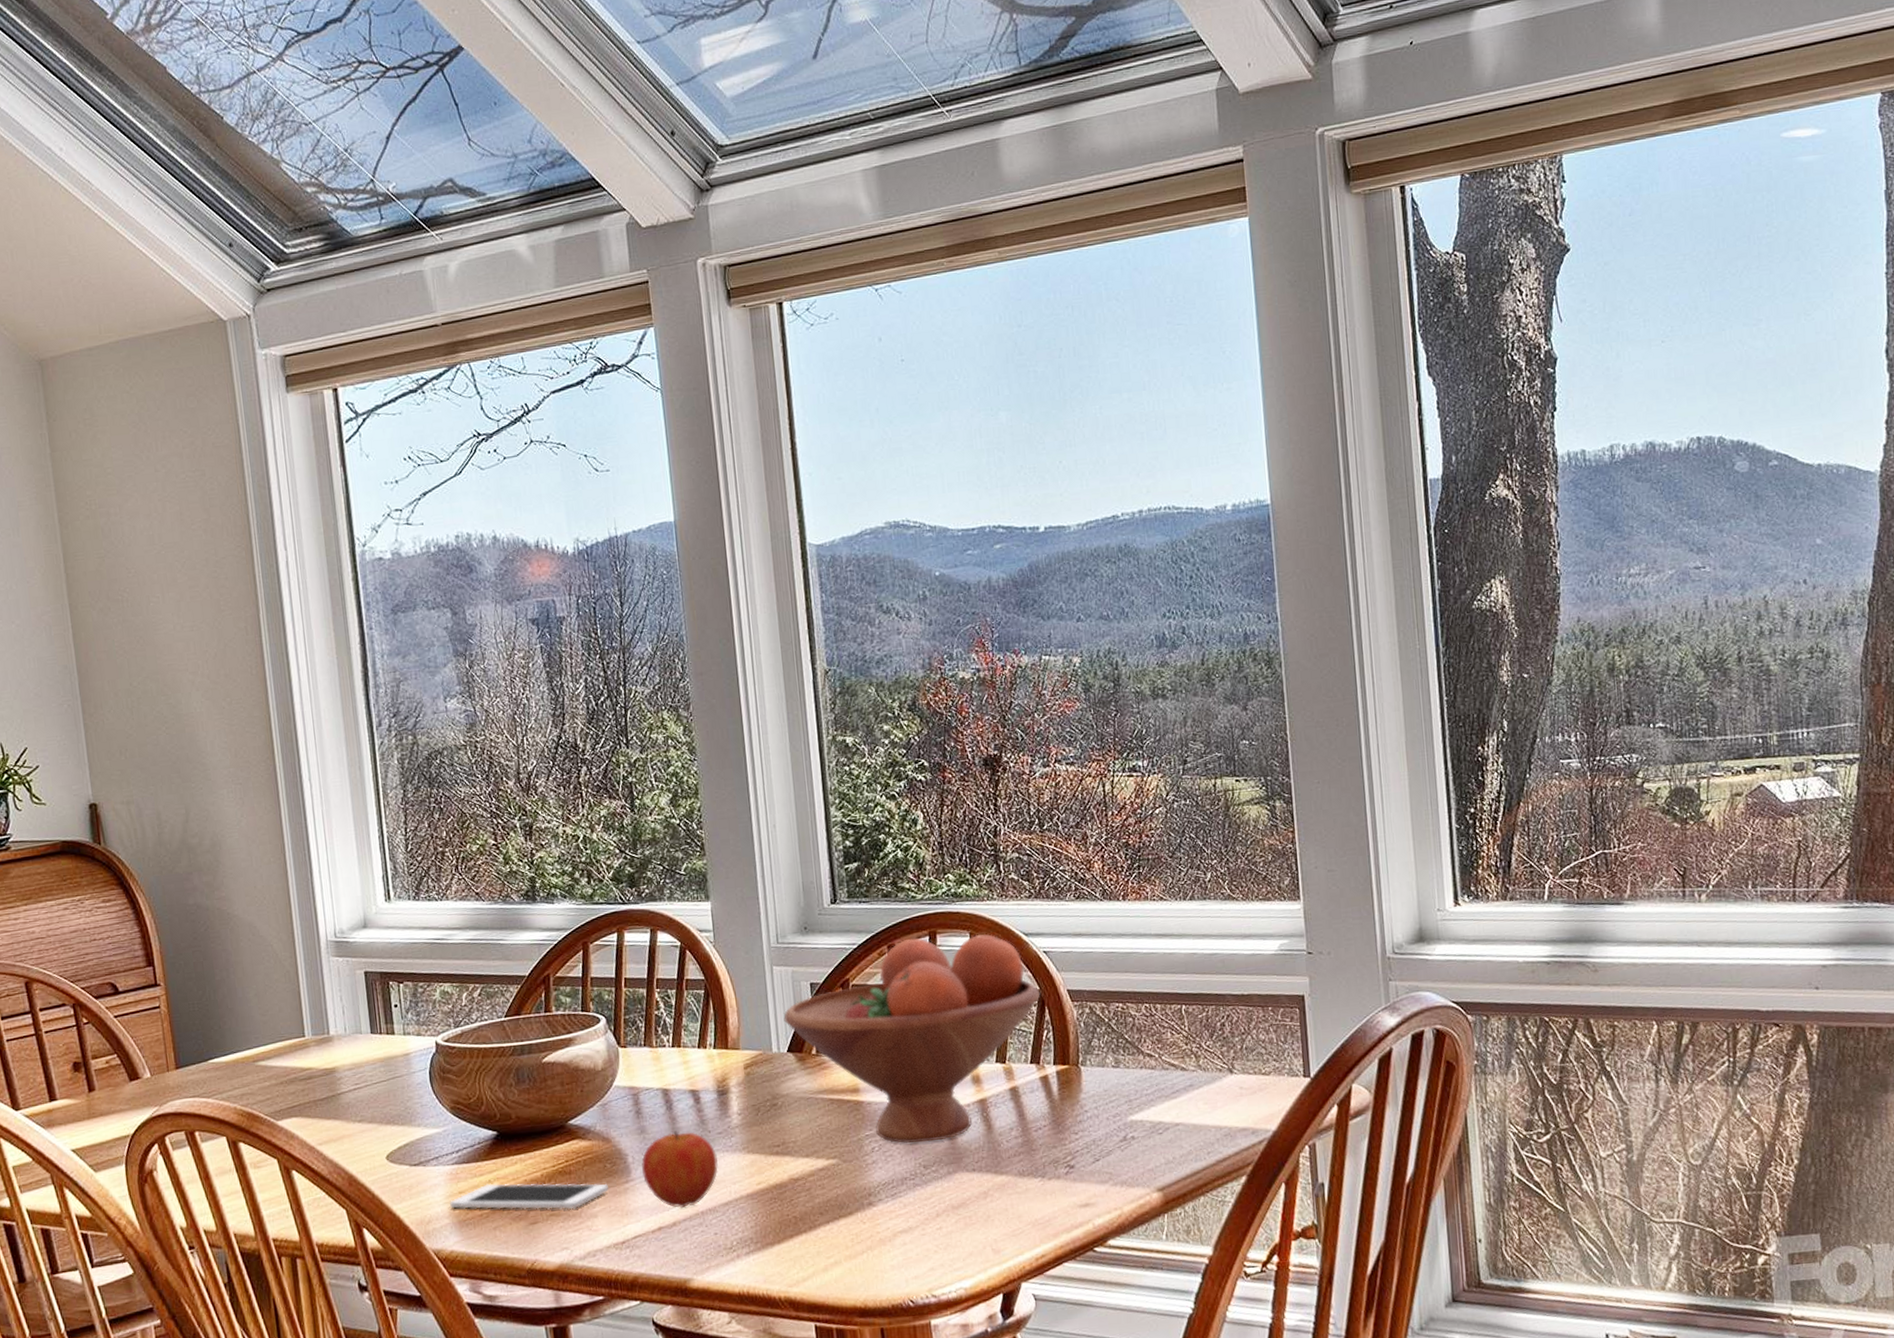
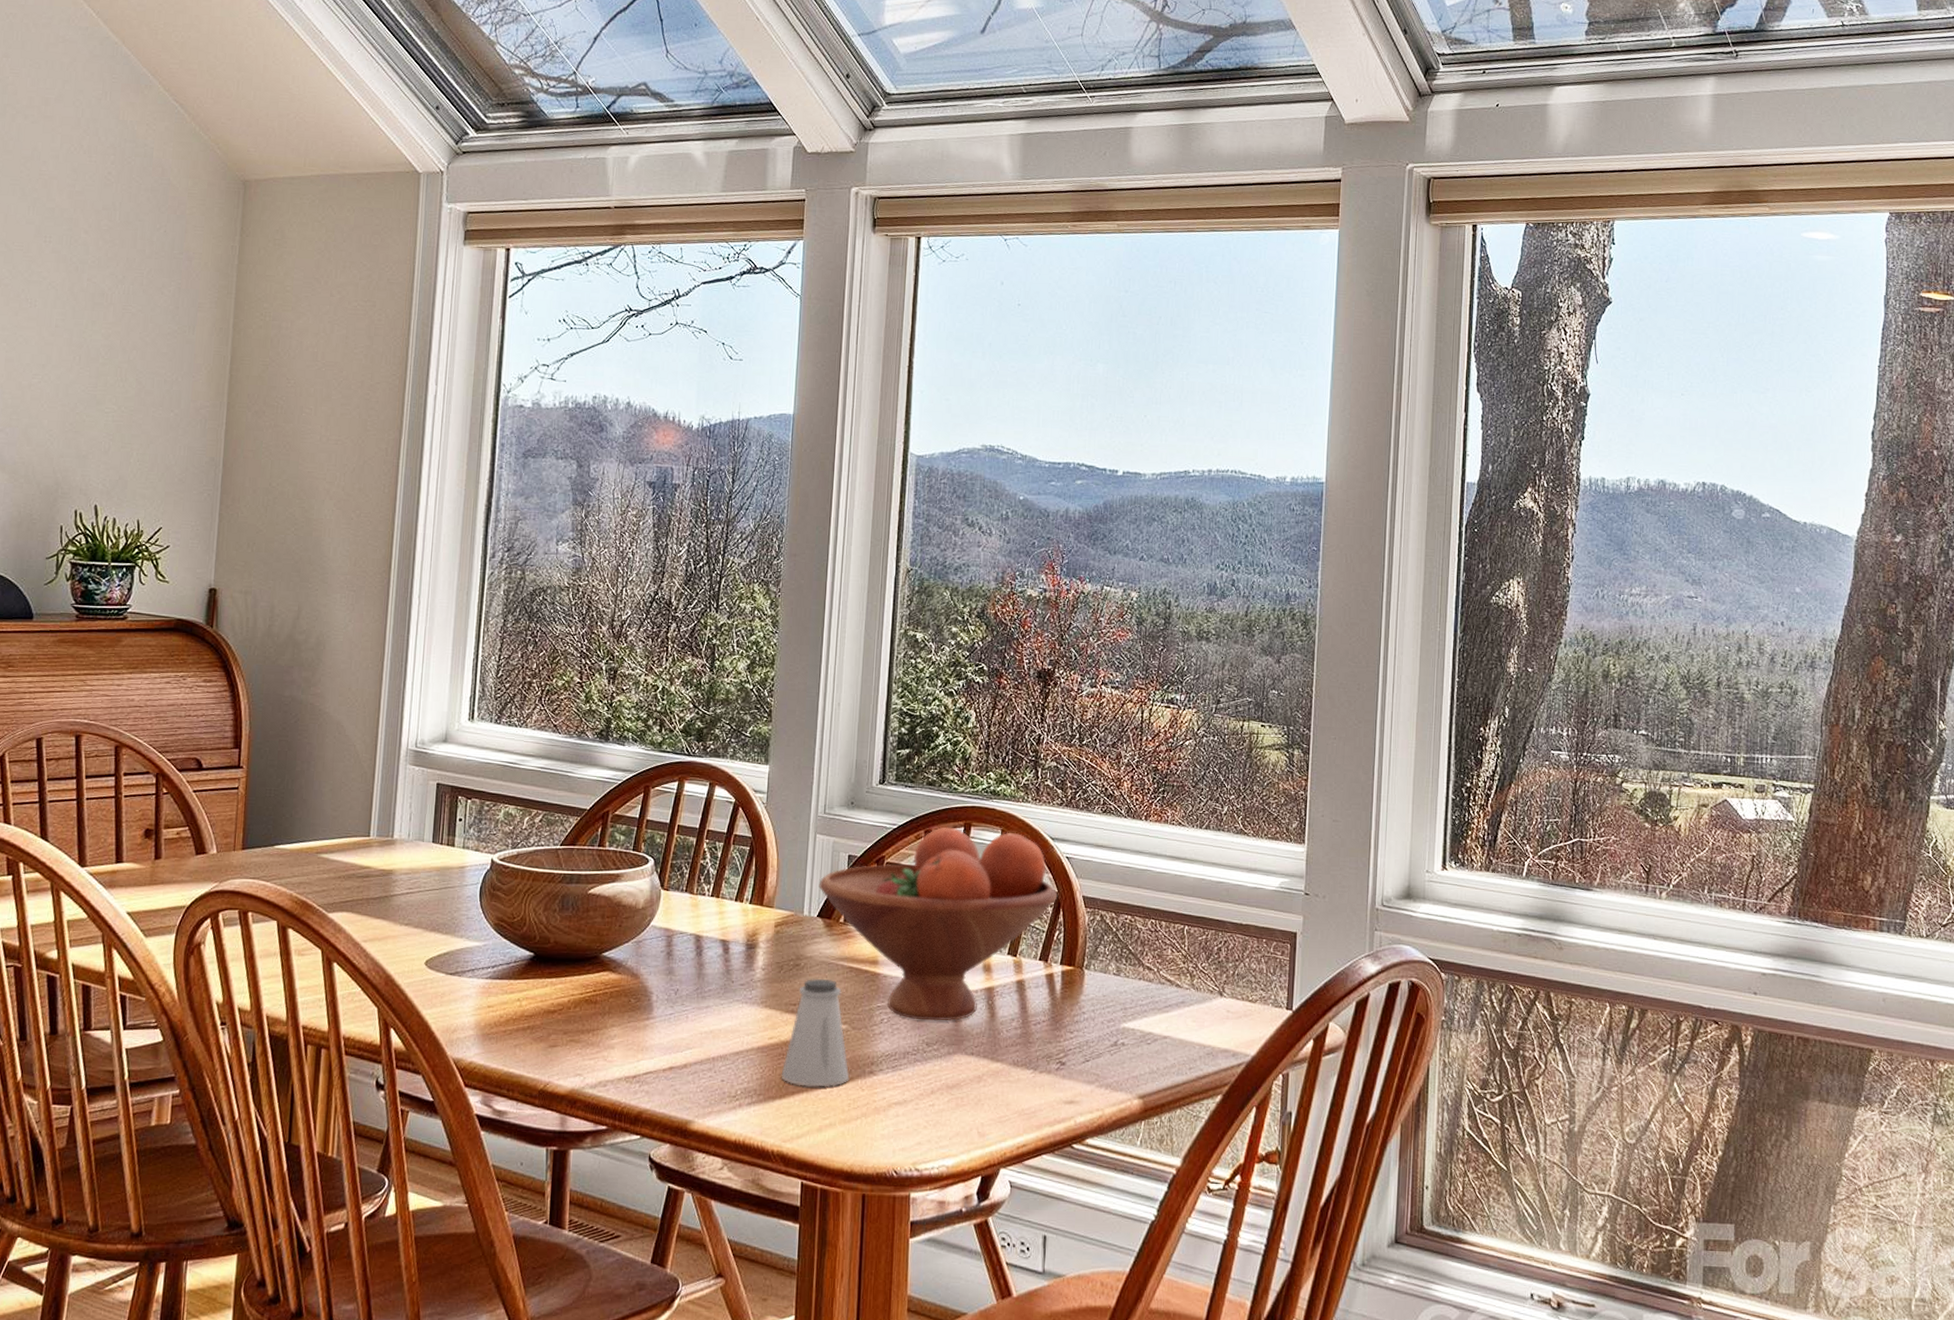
cell phone: present [450,1183,610,1210] -> none [477,1002,630,1038]
apple: present [641,1129,718,1209] -> none [663,975,737,1052]
saltshaker: none [775,1115,849,1228] -> present [781,978,850,1087]

